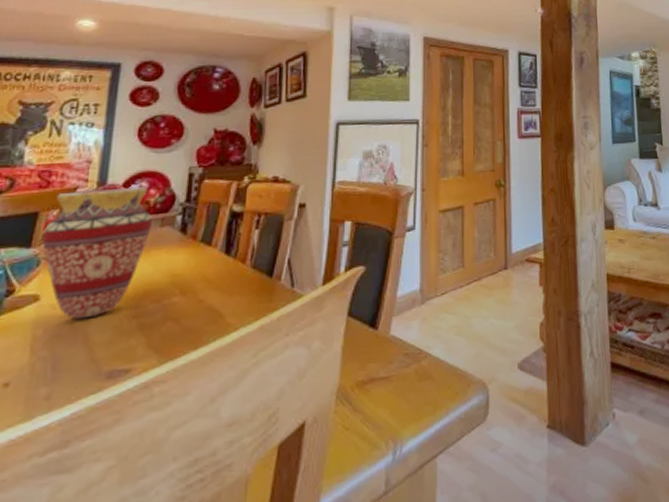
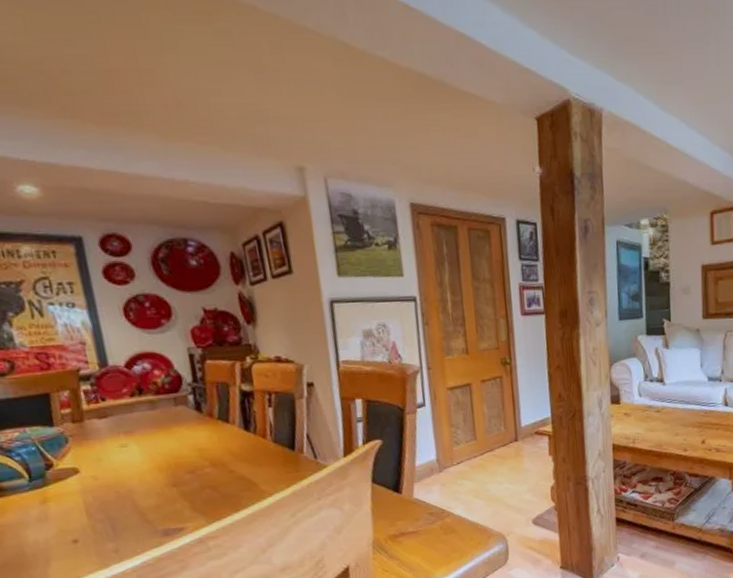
vase: present [42,187,152,320] -> none [60,368,167,489]

